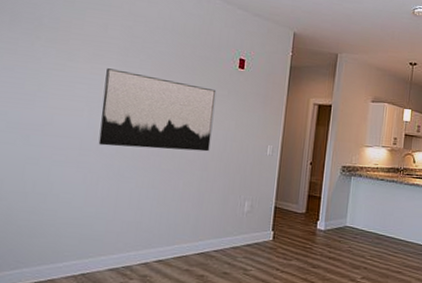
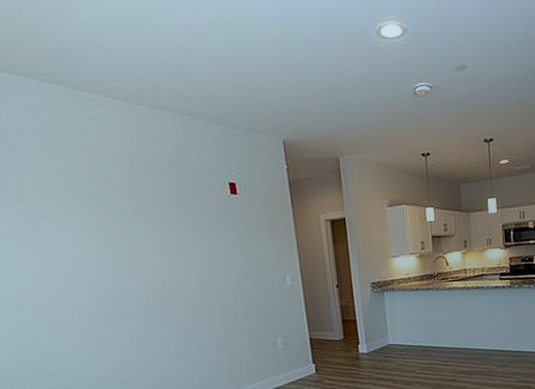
wall art: present [98,68,217,152] -> none [80,220,224,309]

